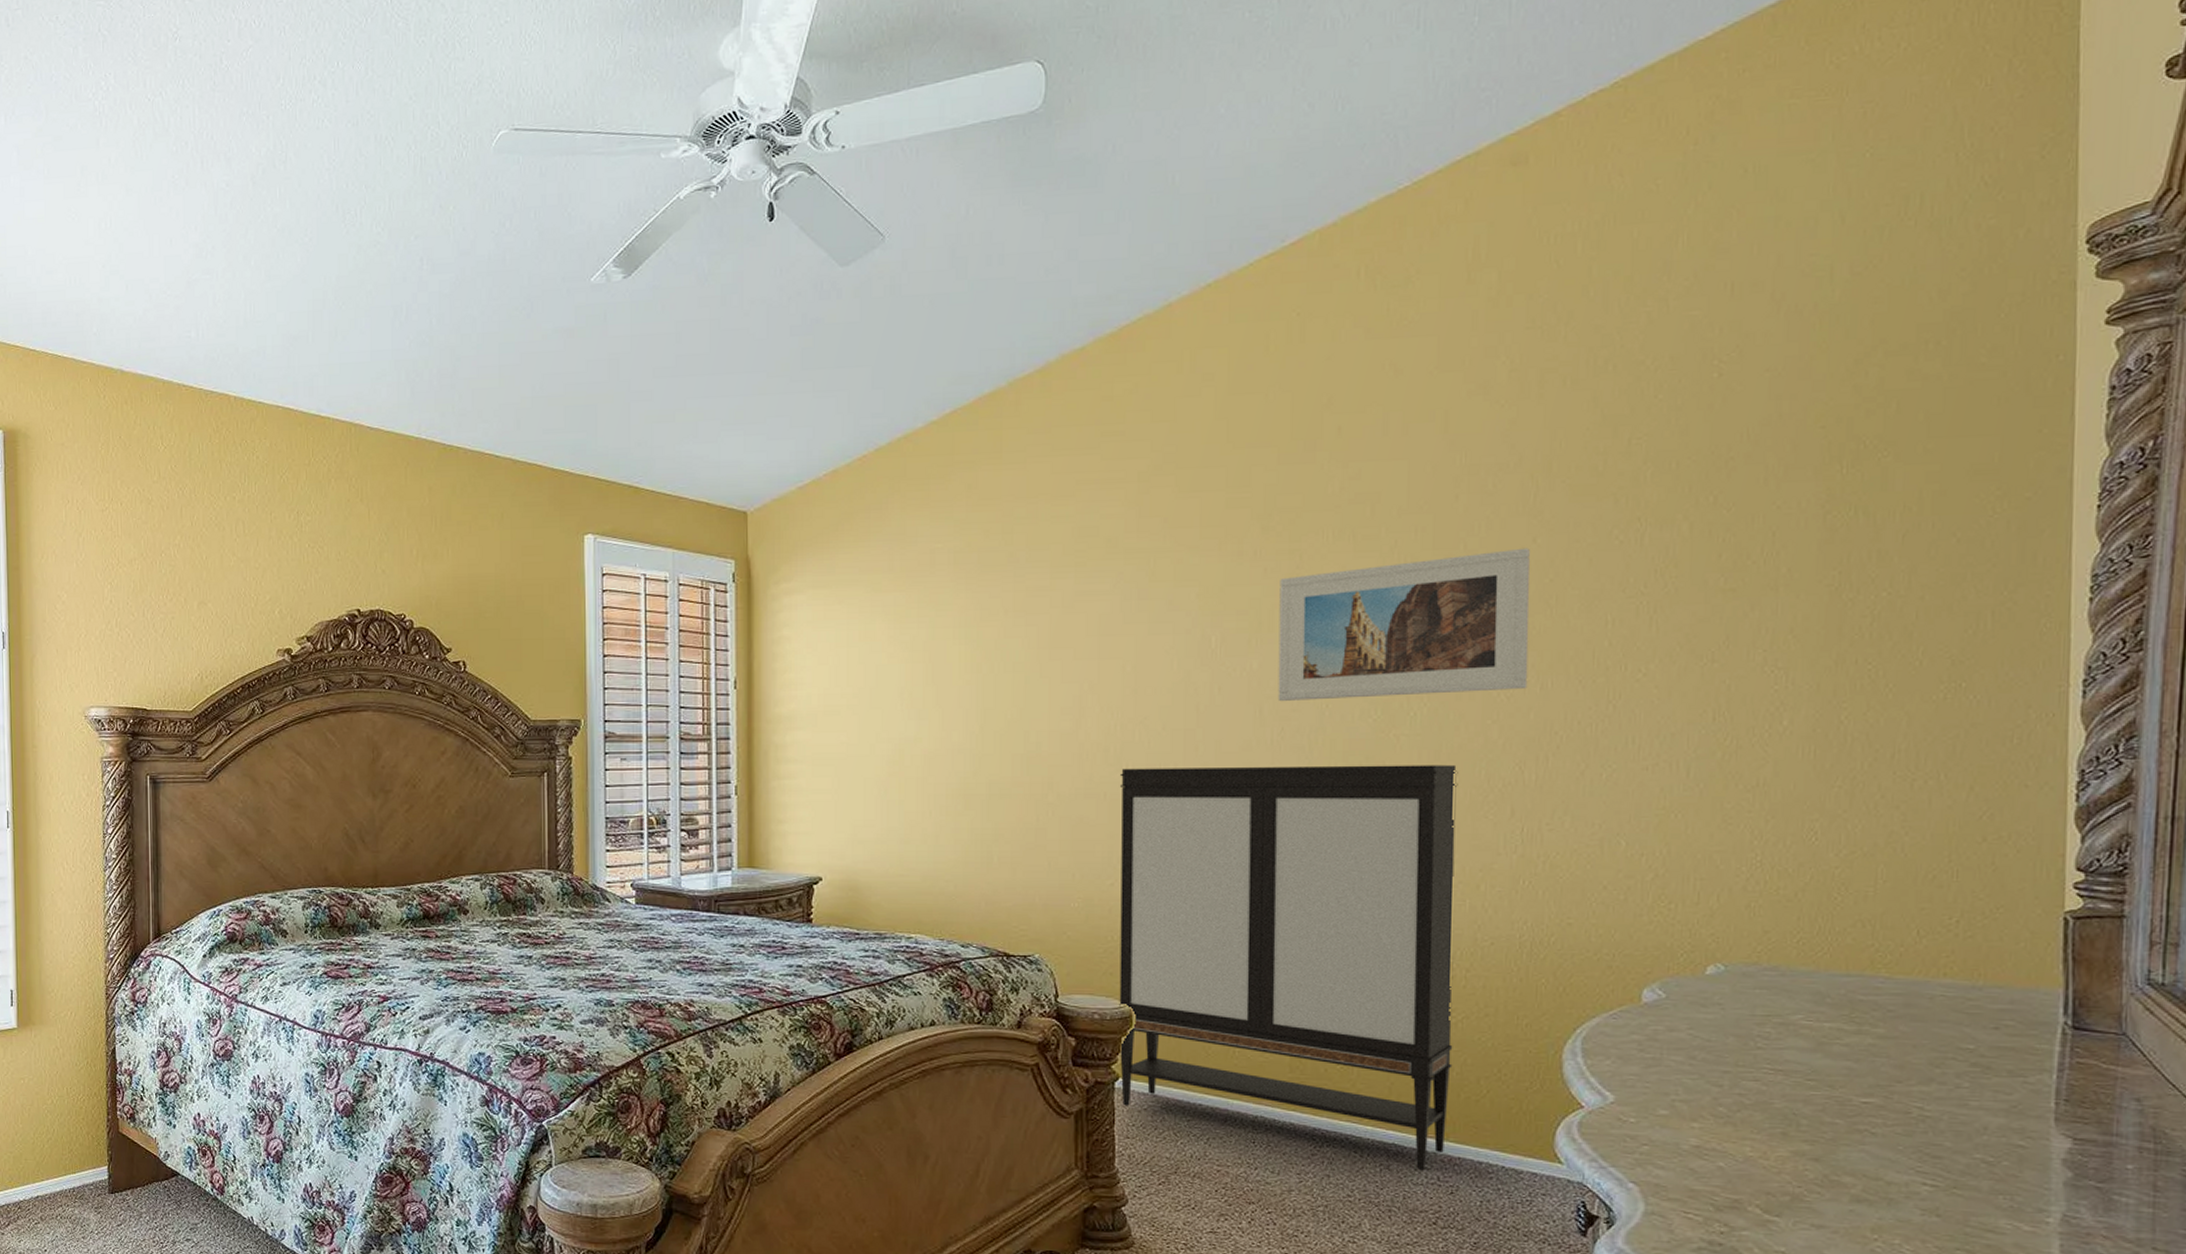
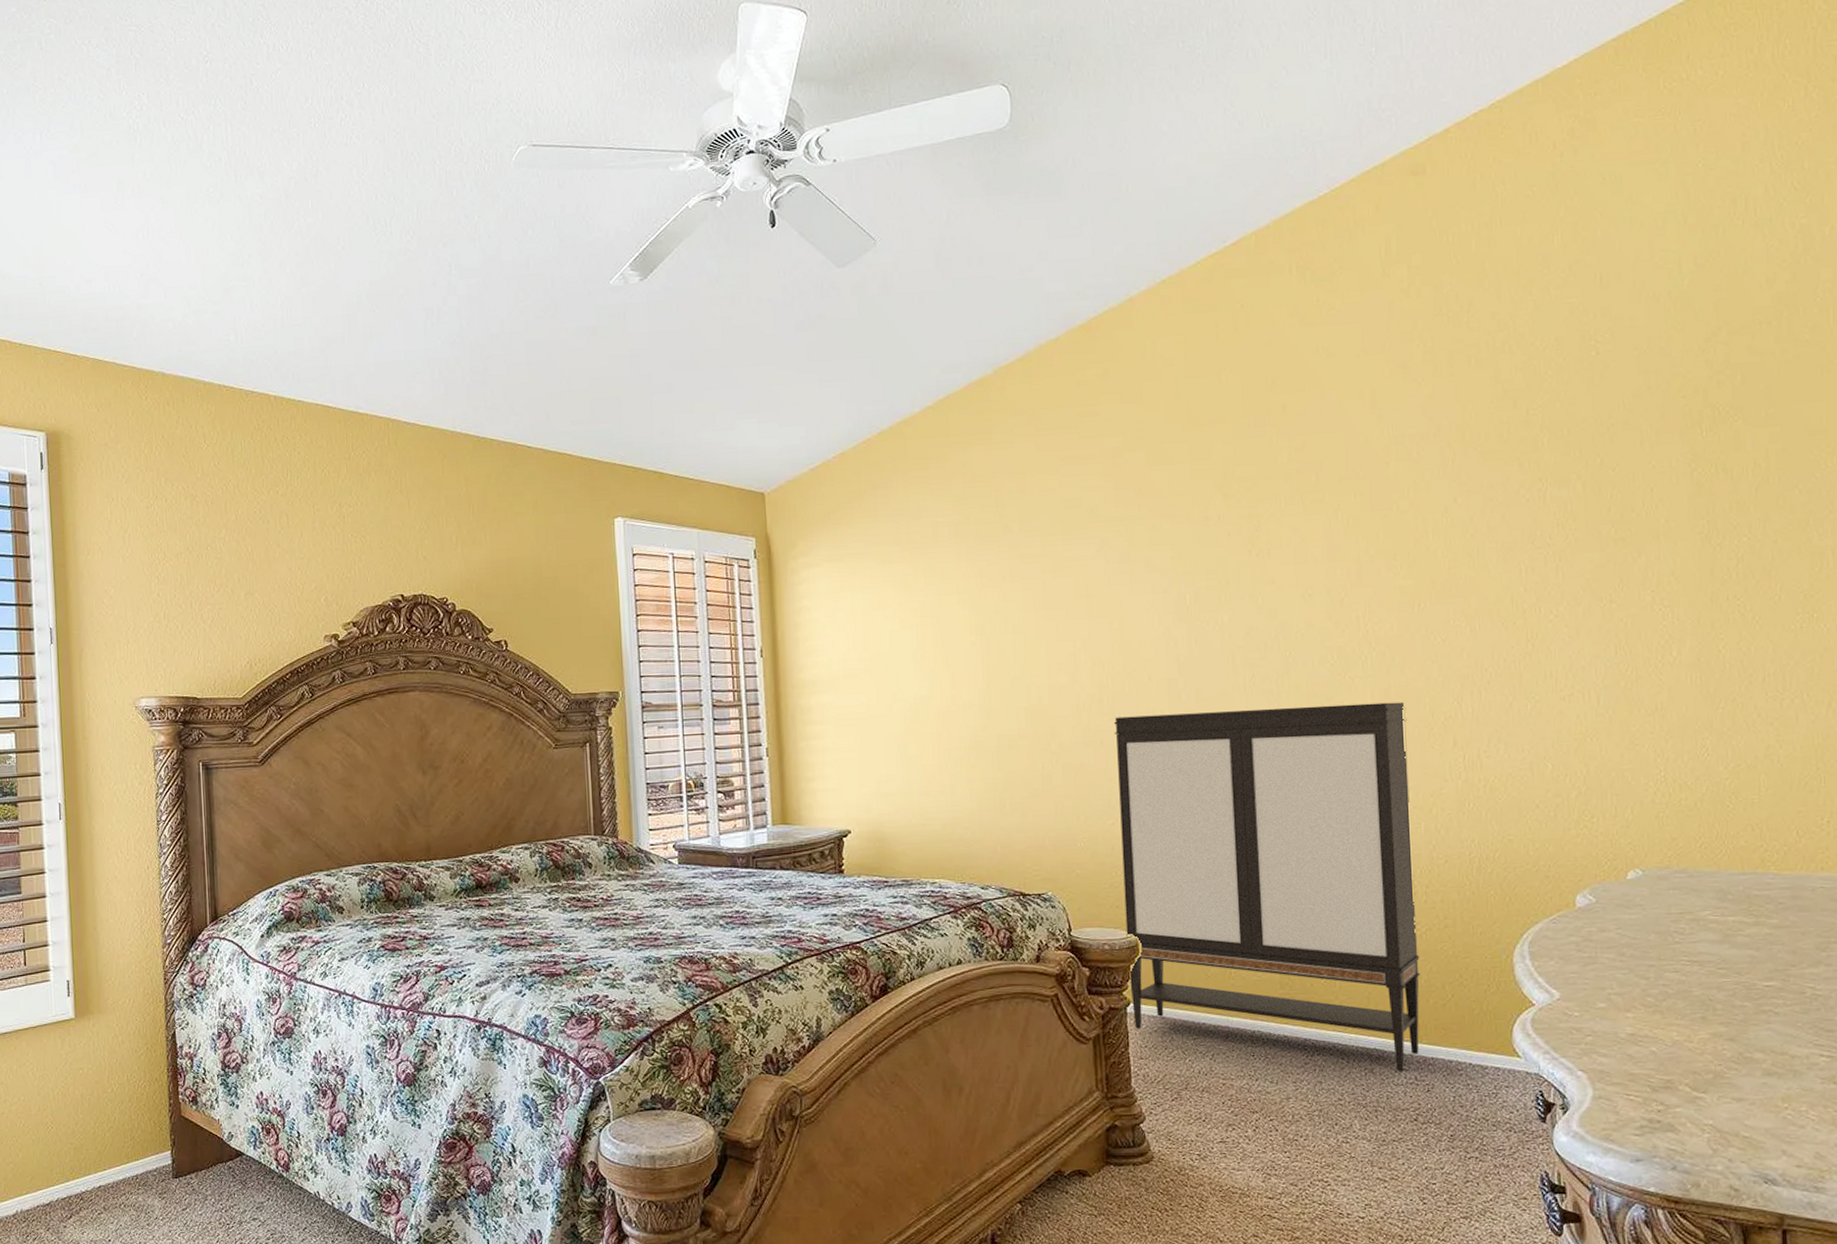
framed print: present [1277,548,1530,701] -> none [1242,507,1459,650]

